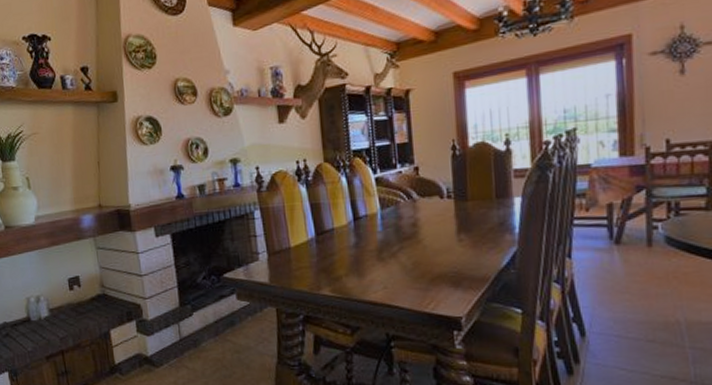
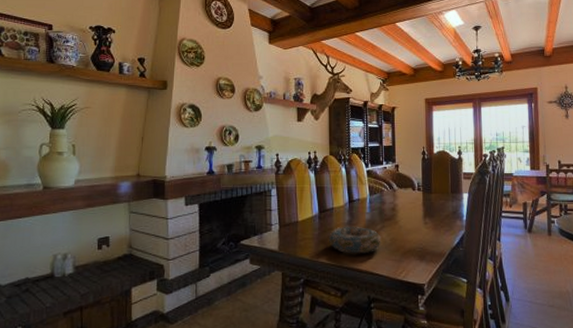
decorative bowl: none [331,249,400,283] -> present [329,226,381,254]

